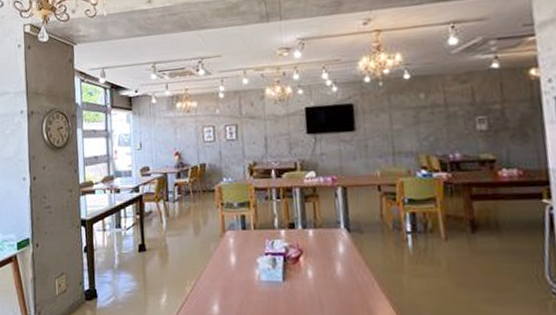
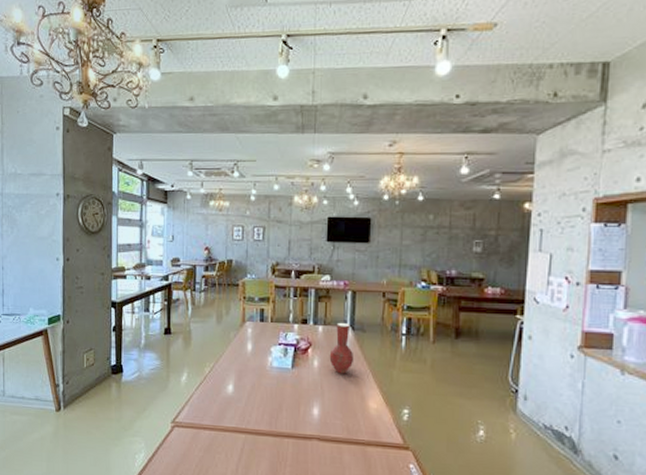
vase: none [324,223,355,285] -> present [329,322,354,374]

